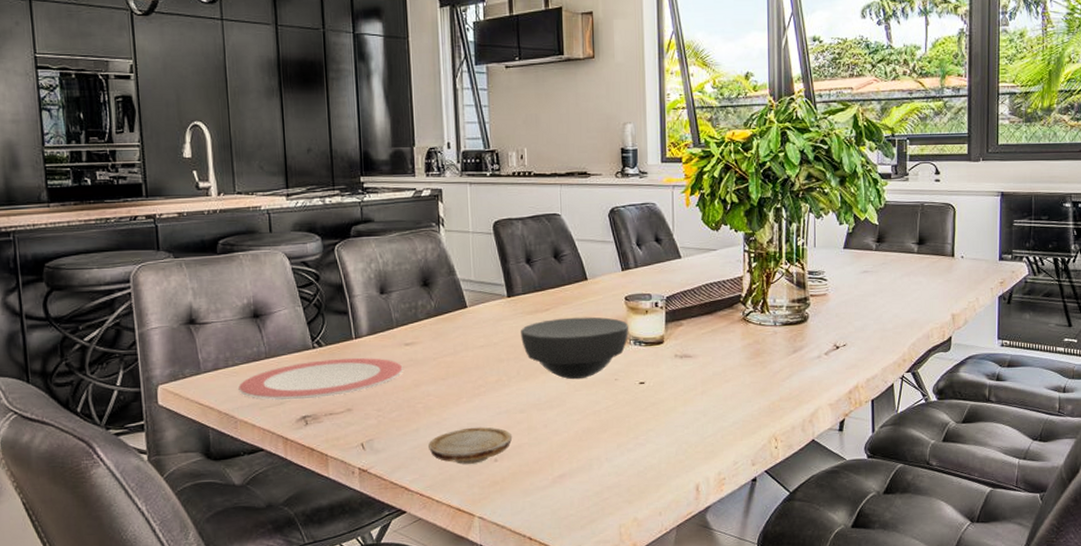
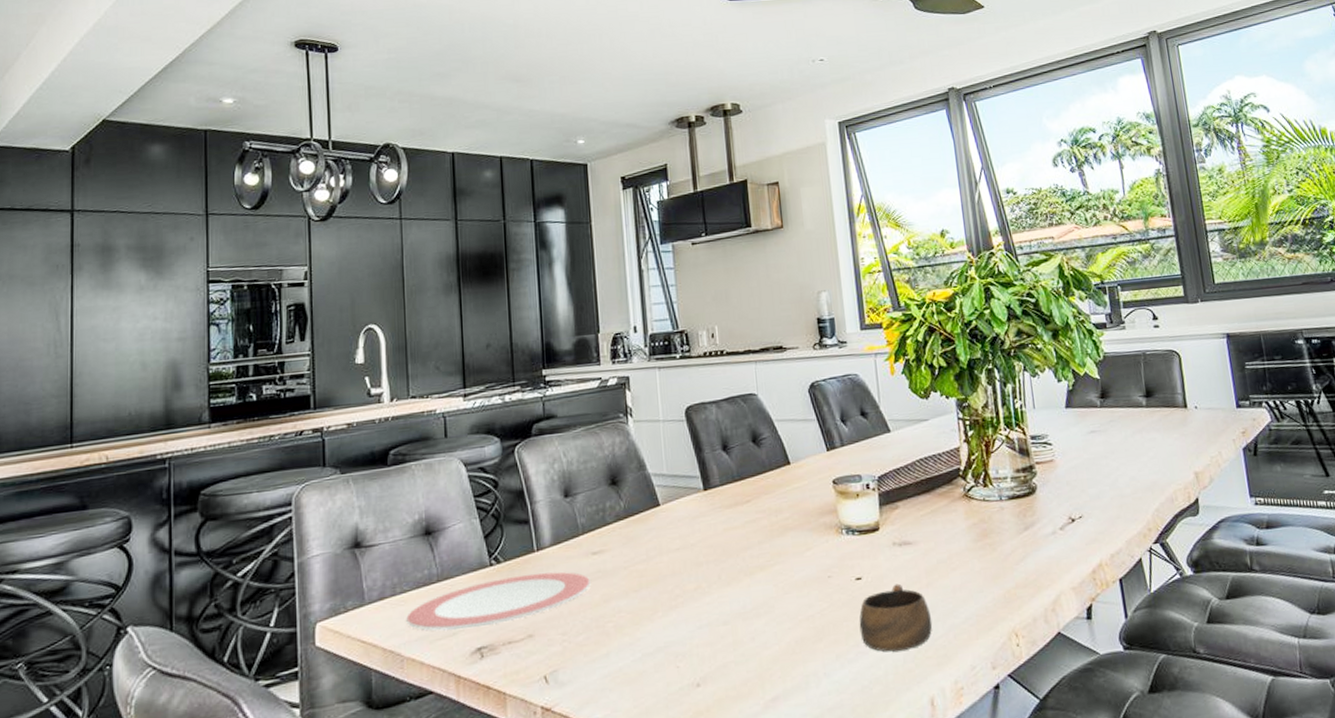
wood slice: present [428,427,513,464] -> none [621,644,716,693]
bowl: present [521,316,629,380] -> none [720,505,840,581]
cup: none [639,389,704,445] -> present [859,583,933,652]

